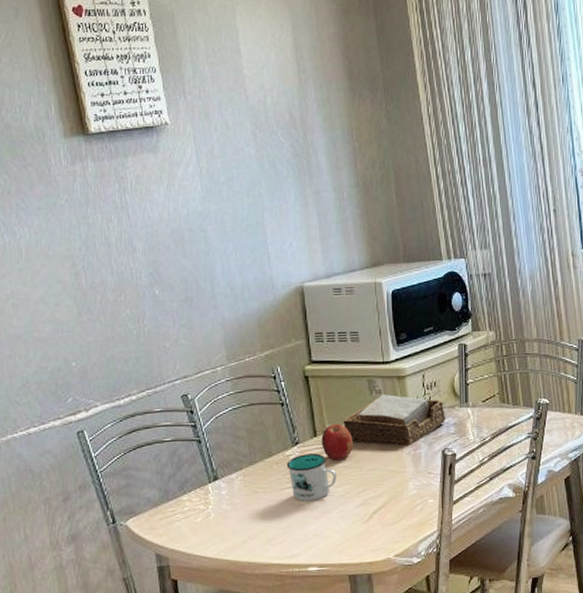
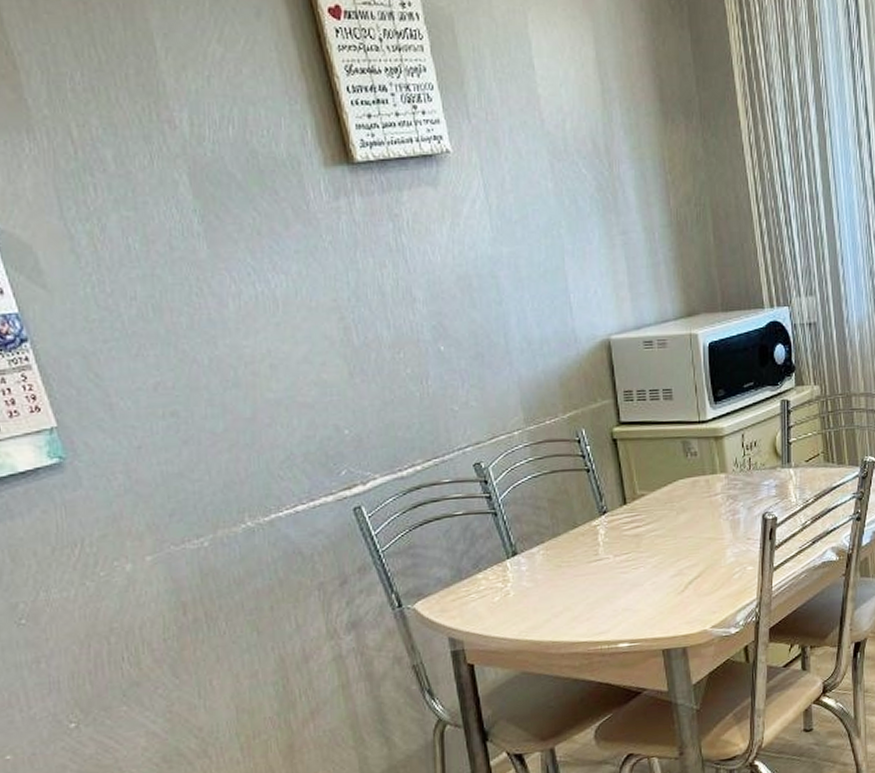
mug: present [286,453,337,501] -> none [593,522,649,574]
fruit: present [321,424,353,461] -> none [632,490,666,530]
napkin holder: present [343,393,446,446] -> none [656,455,767,511]

